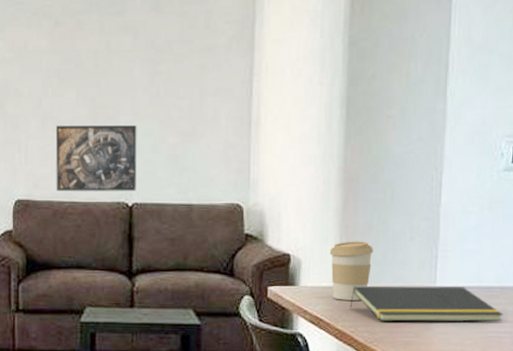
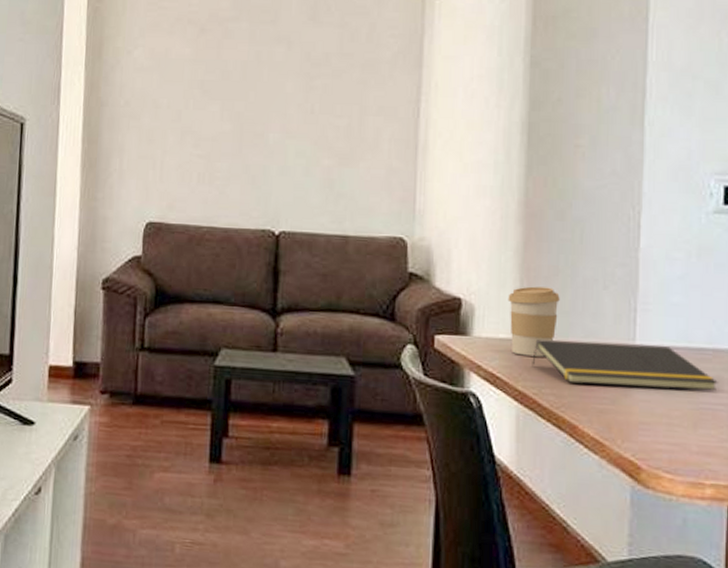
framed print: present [55,125,137,192] -> none [193,141,288,218]

